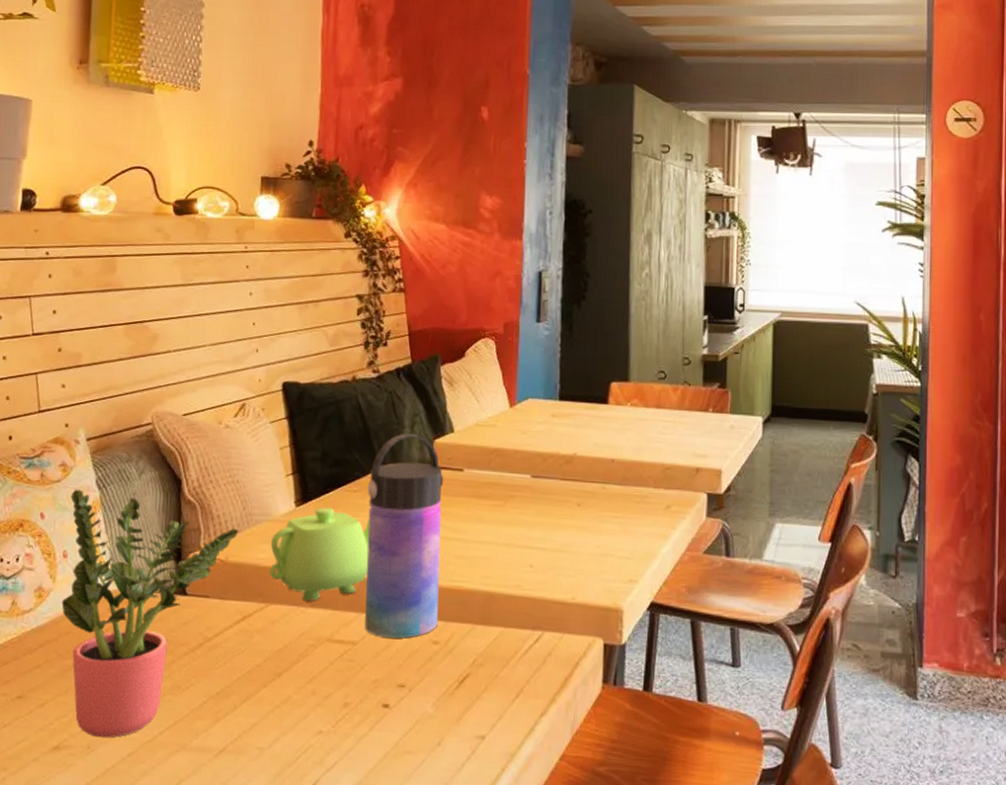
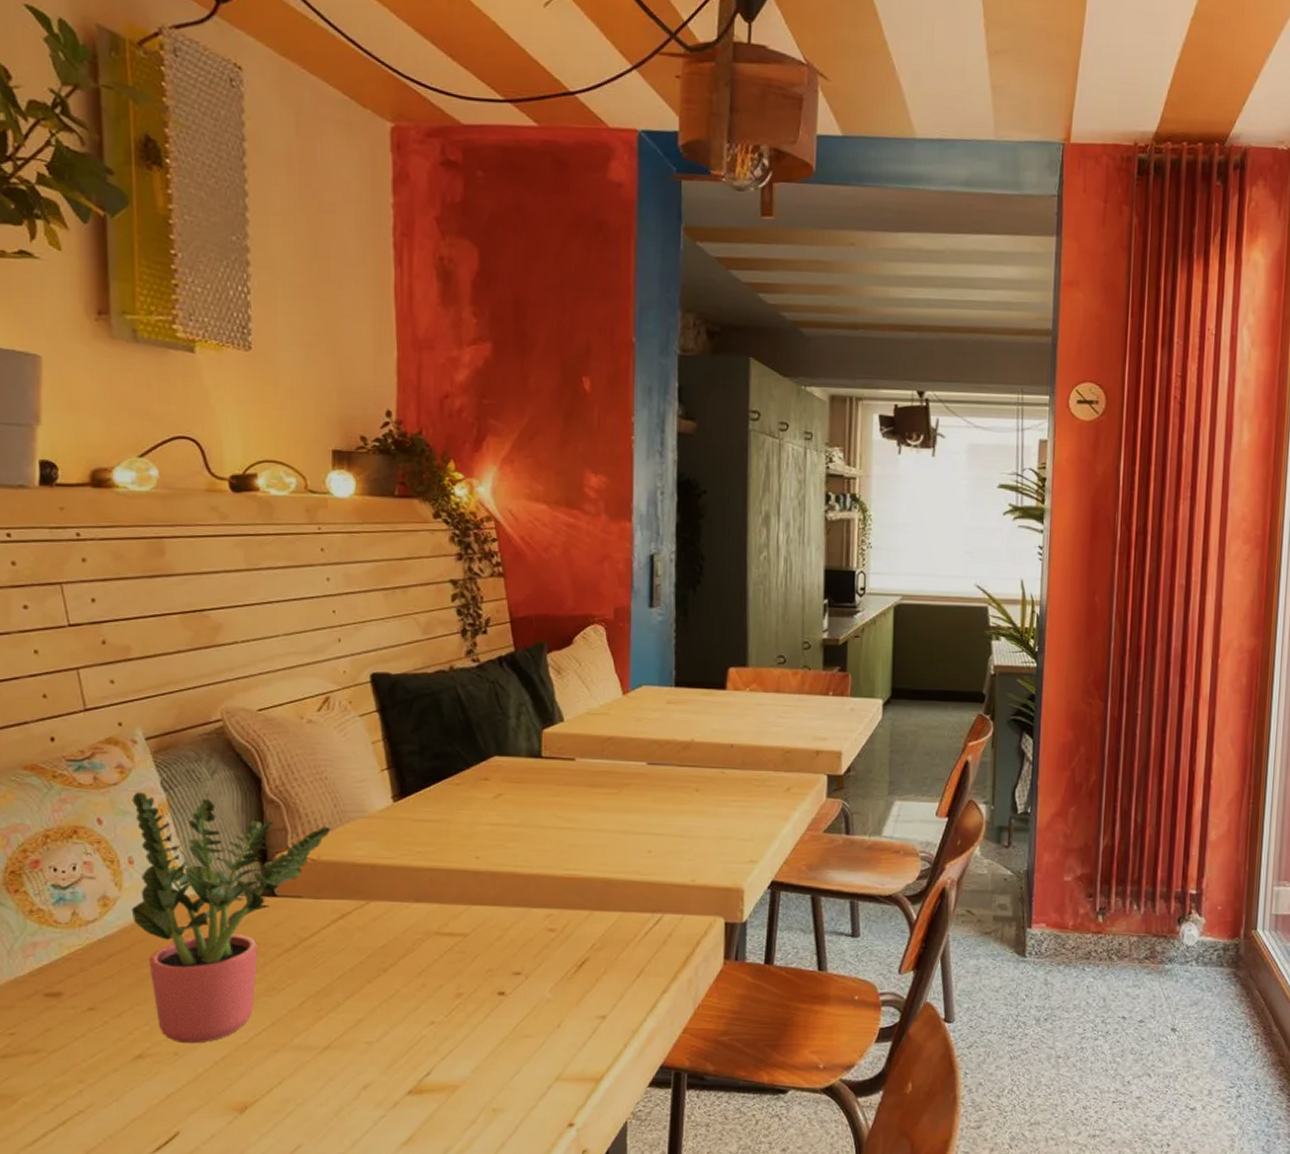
teapot: present [269,508,369,601] -> none [367,802,477,896]
water bottle: present [365,433,444,639] -> none [472,723,555,928]

